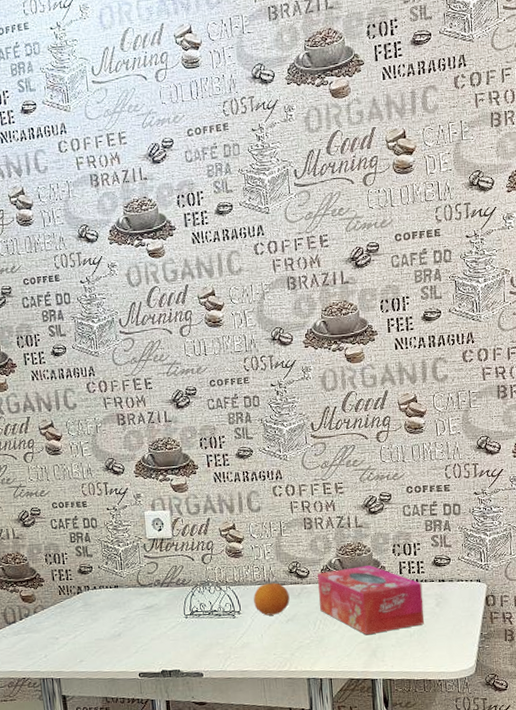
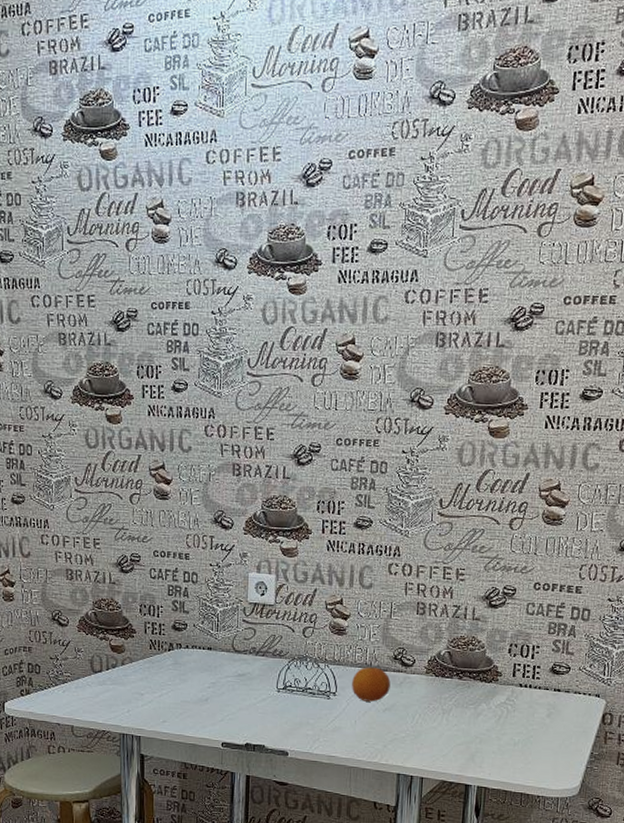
tissue box: present [317,565,424,635] -> none [421,662,535,738]

